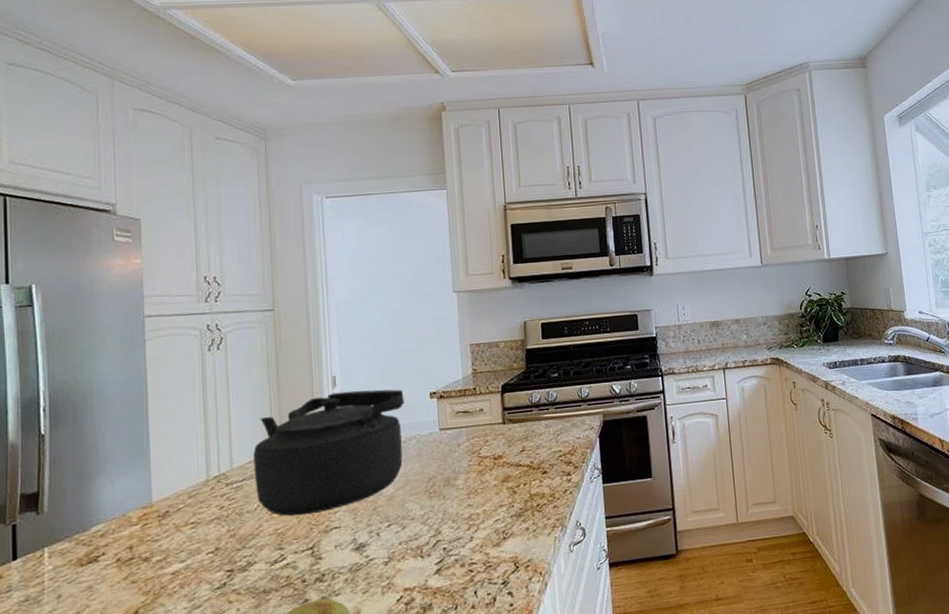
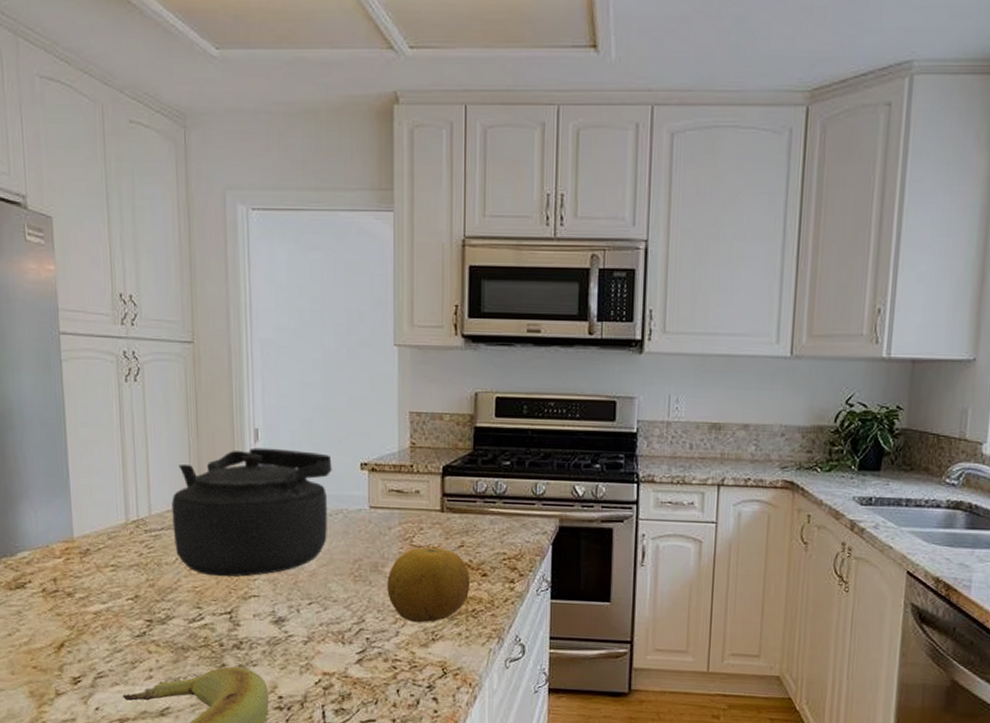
fruit: none [459,455,534,526] -> present [387,547,471,623]

